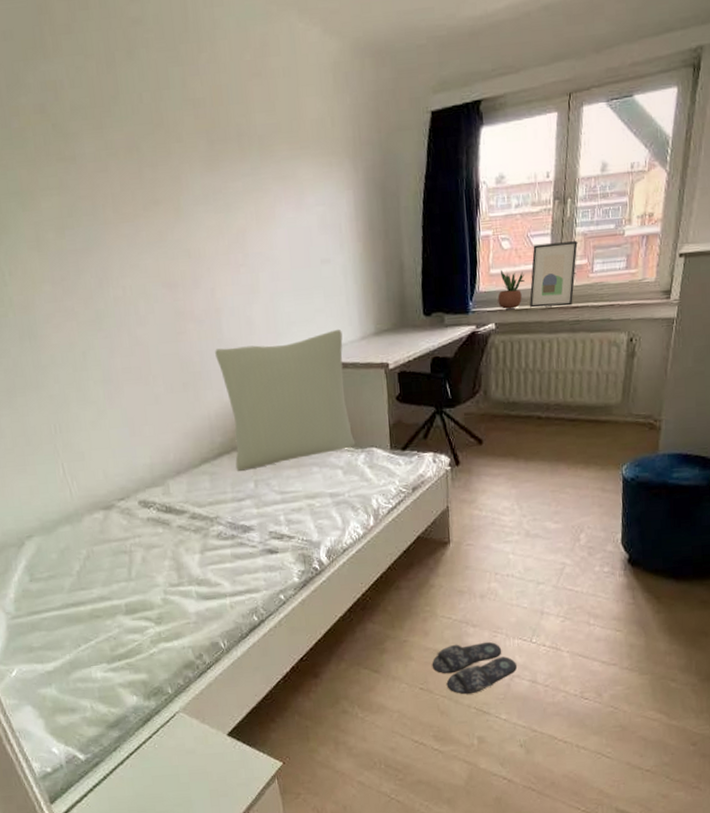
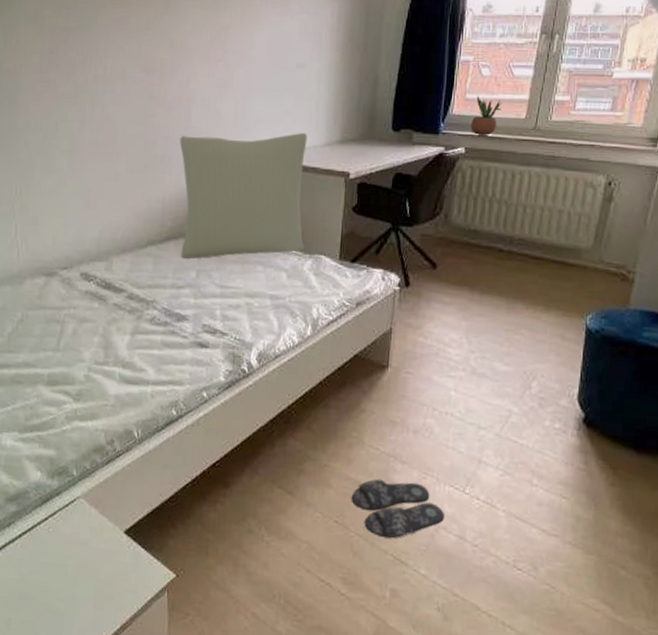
picture frame: present [529,240,579,308] -> none [504,75,563,140]

